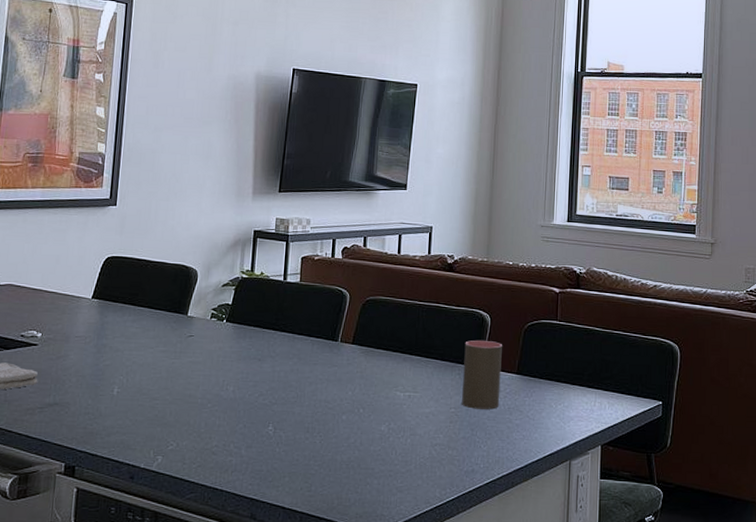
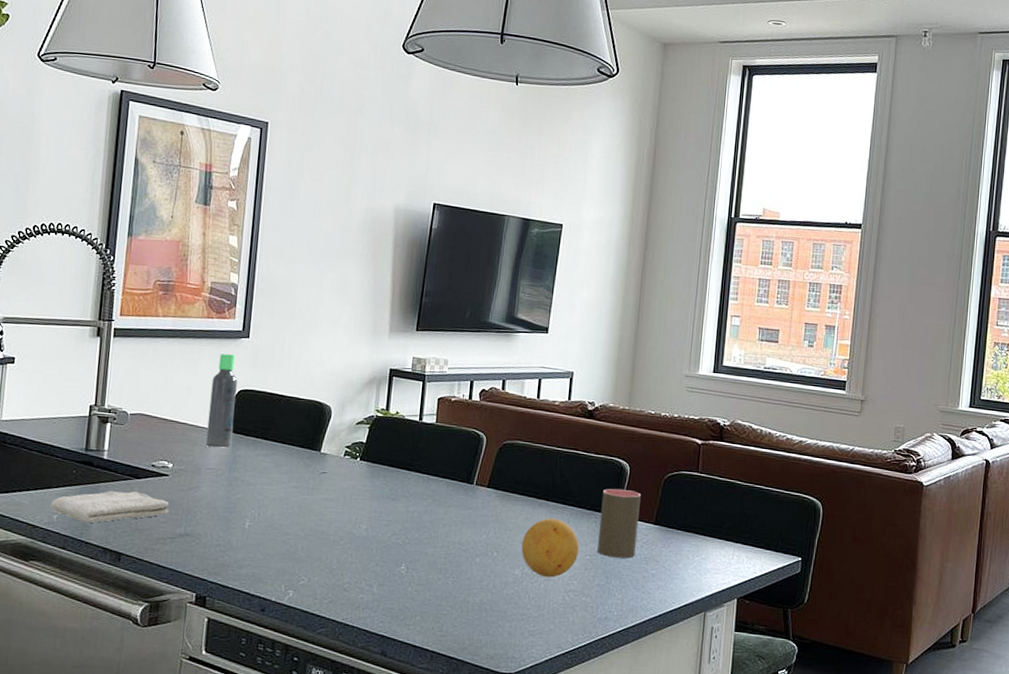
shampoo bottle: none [74,222,105,316] -> present [205,354,238,448]
fruit: none [387,372,444,432] -> present [521,518,580,578]

